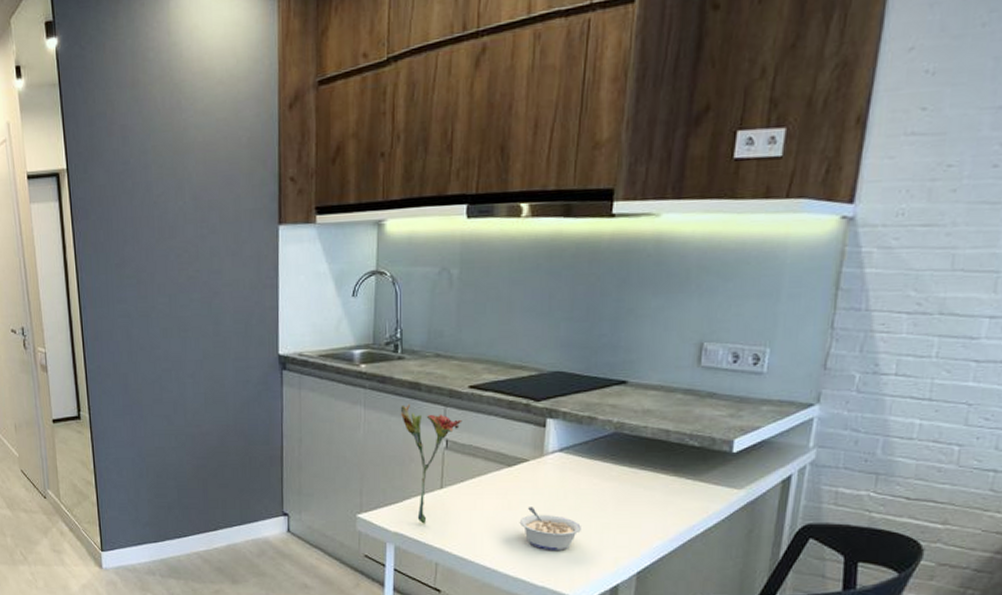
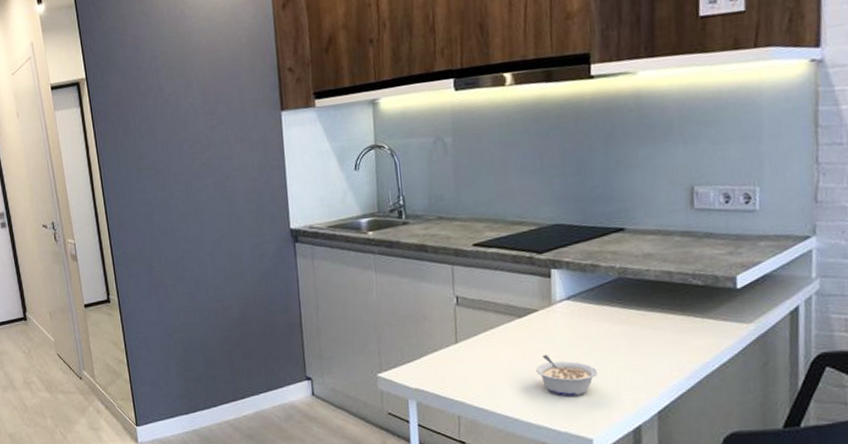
flower: present [400,403,463,524] -> none [409,264,470,379]

